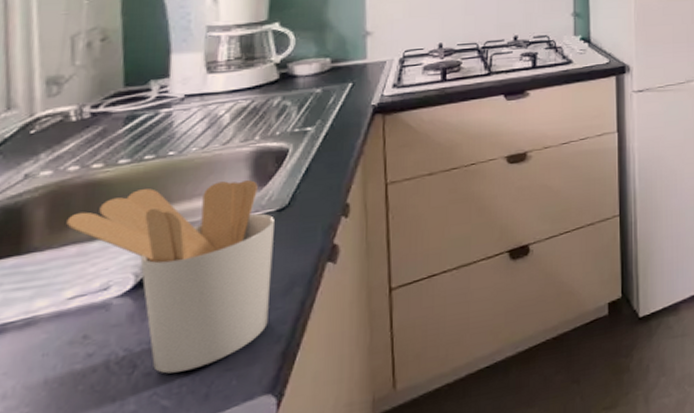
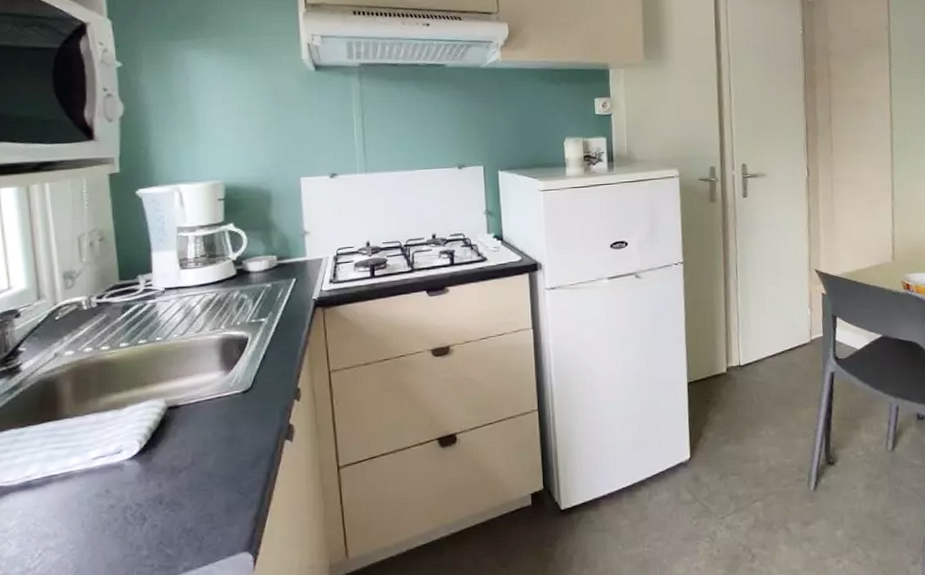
utensil holder: present [66,180,274,374] -> none [87,364,242,527]

